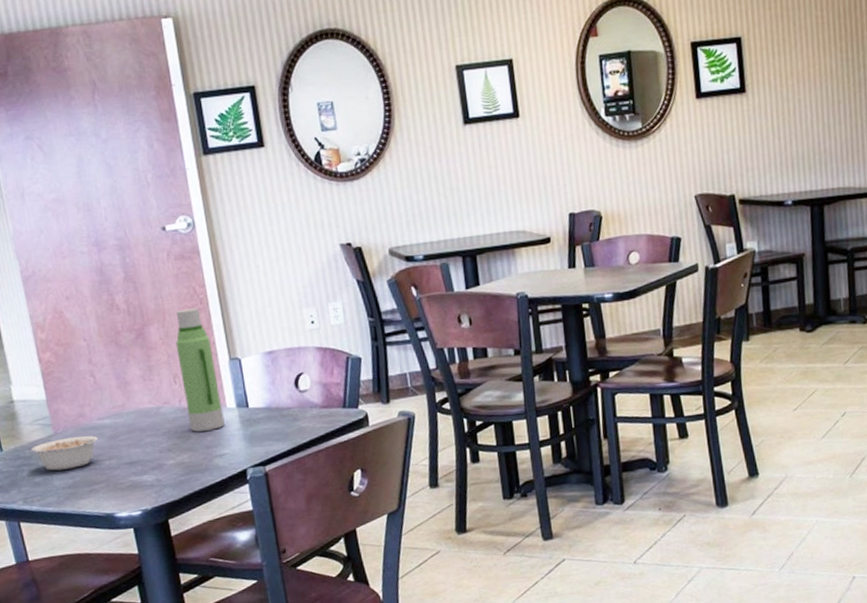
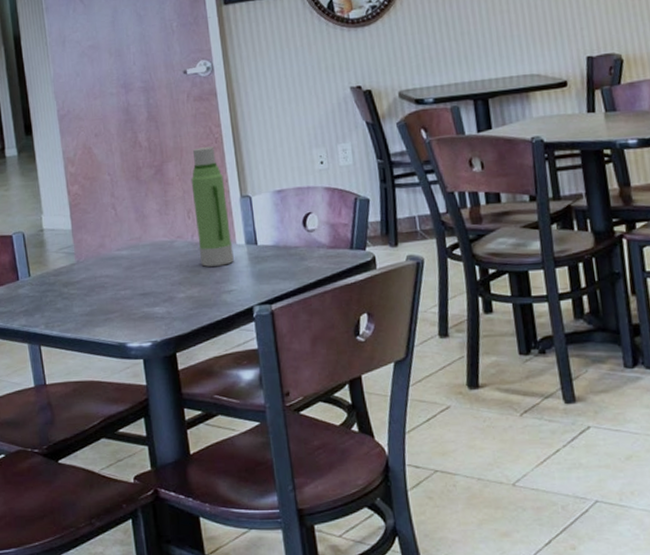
legume: present [31,436,98,471] -> none [55,265,115,298]

